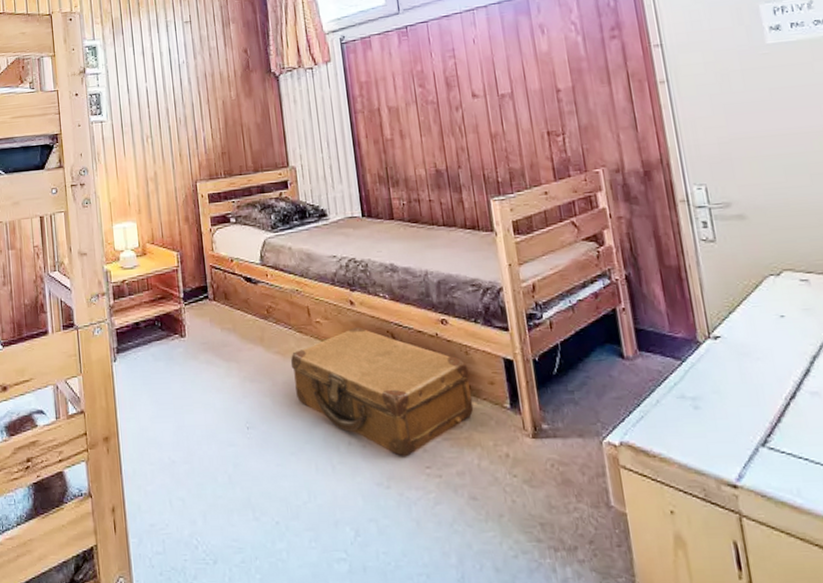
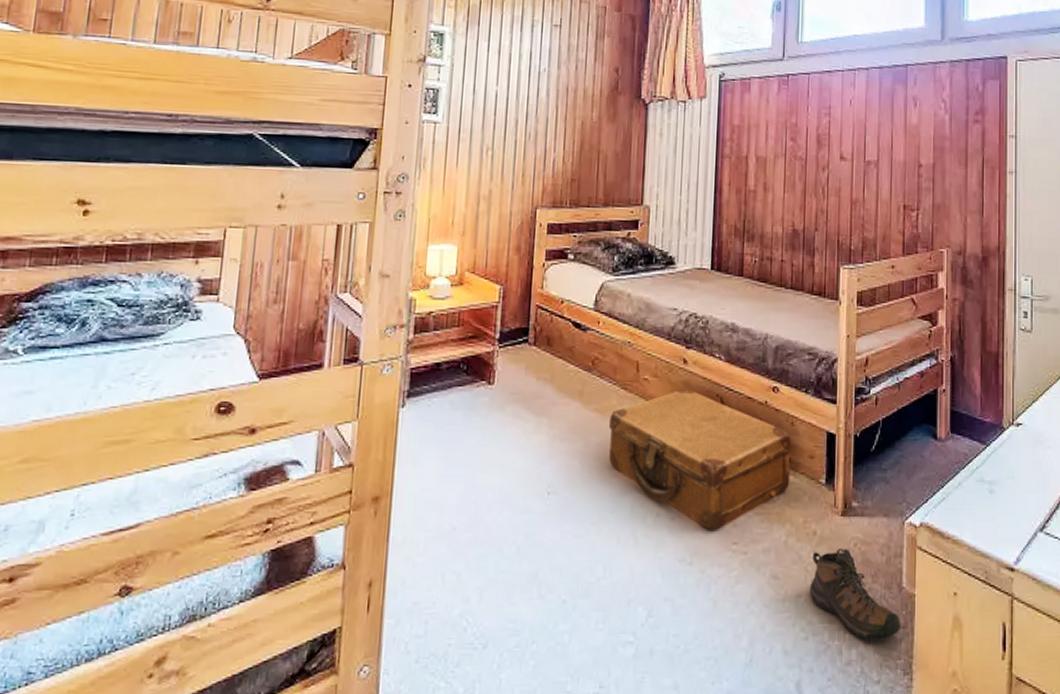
hiking boot: none [508,470,617,560] -> present [809,549,902,642]

